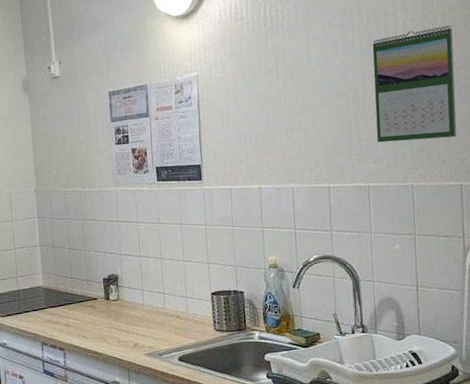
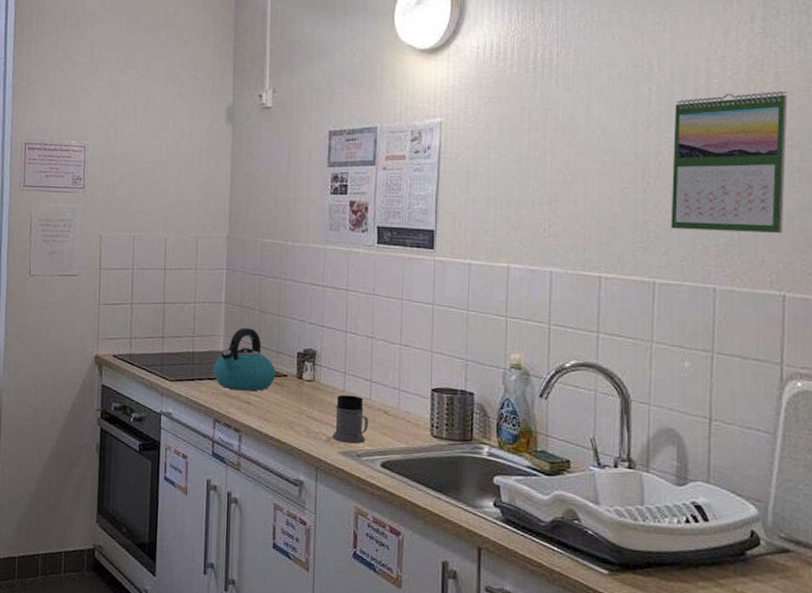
kettle: none [37,264,88,317] -> present [214,328,276,391]
mug: none [138,307,166,346] -> present [332,394,369,444]

